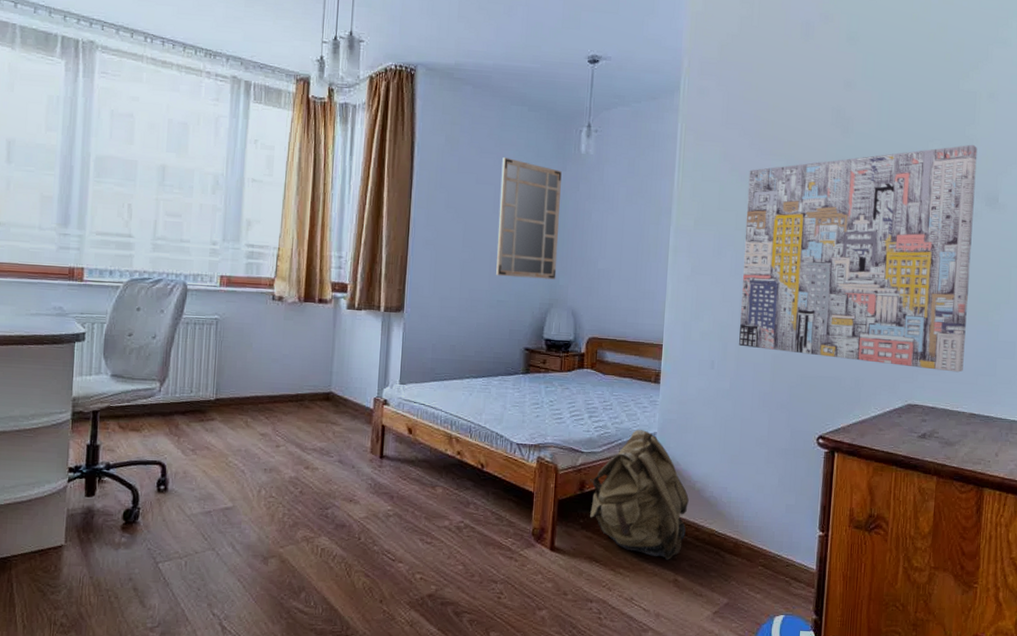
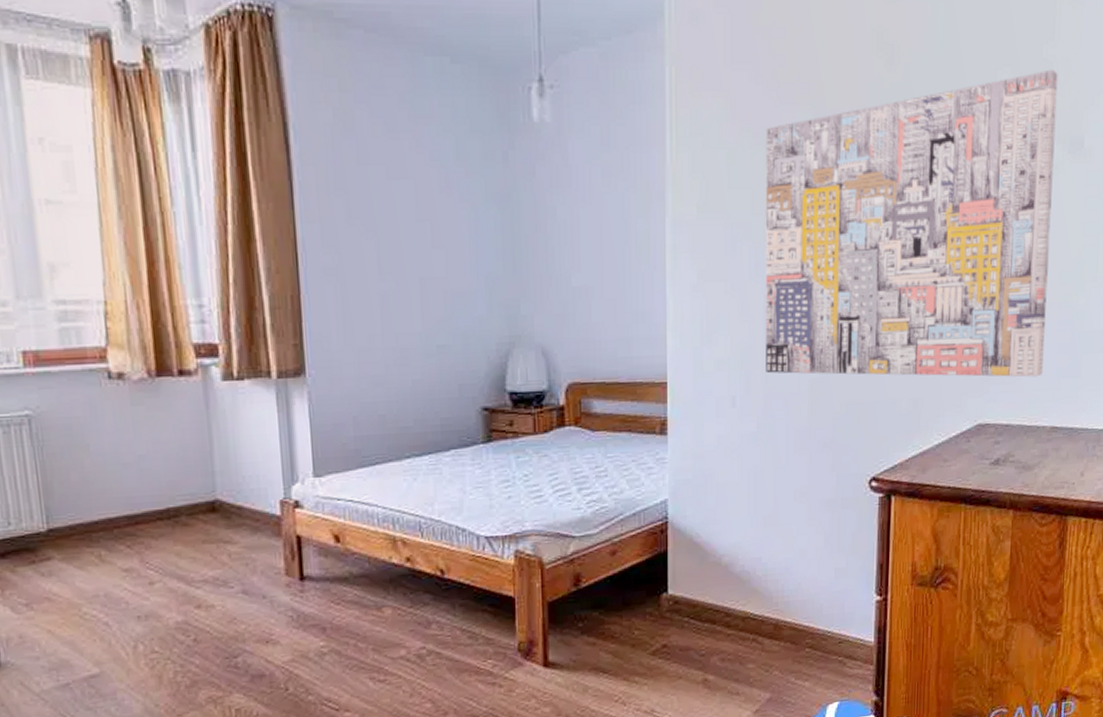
mirror: present [496,157,562,280] -> none [421,136,516,311]
backpack: present [590,430,689,560] -> none [587,498,715,657]

